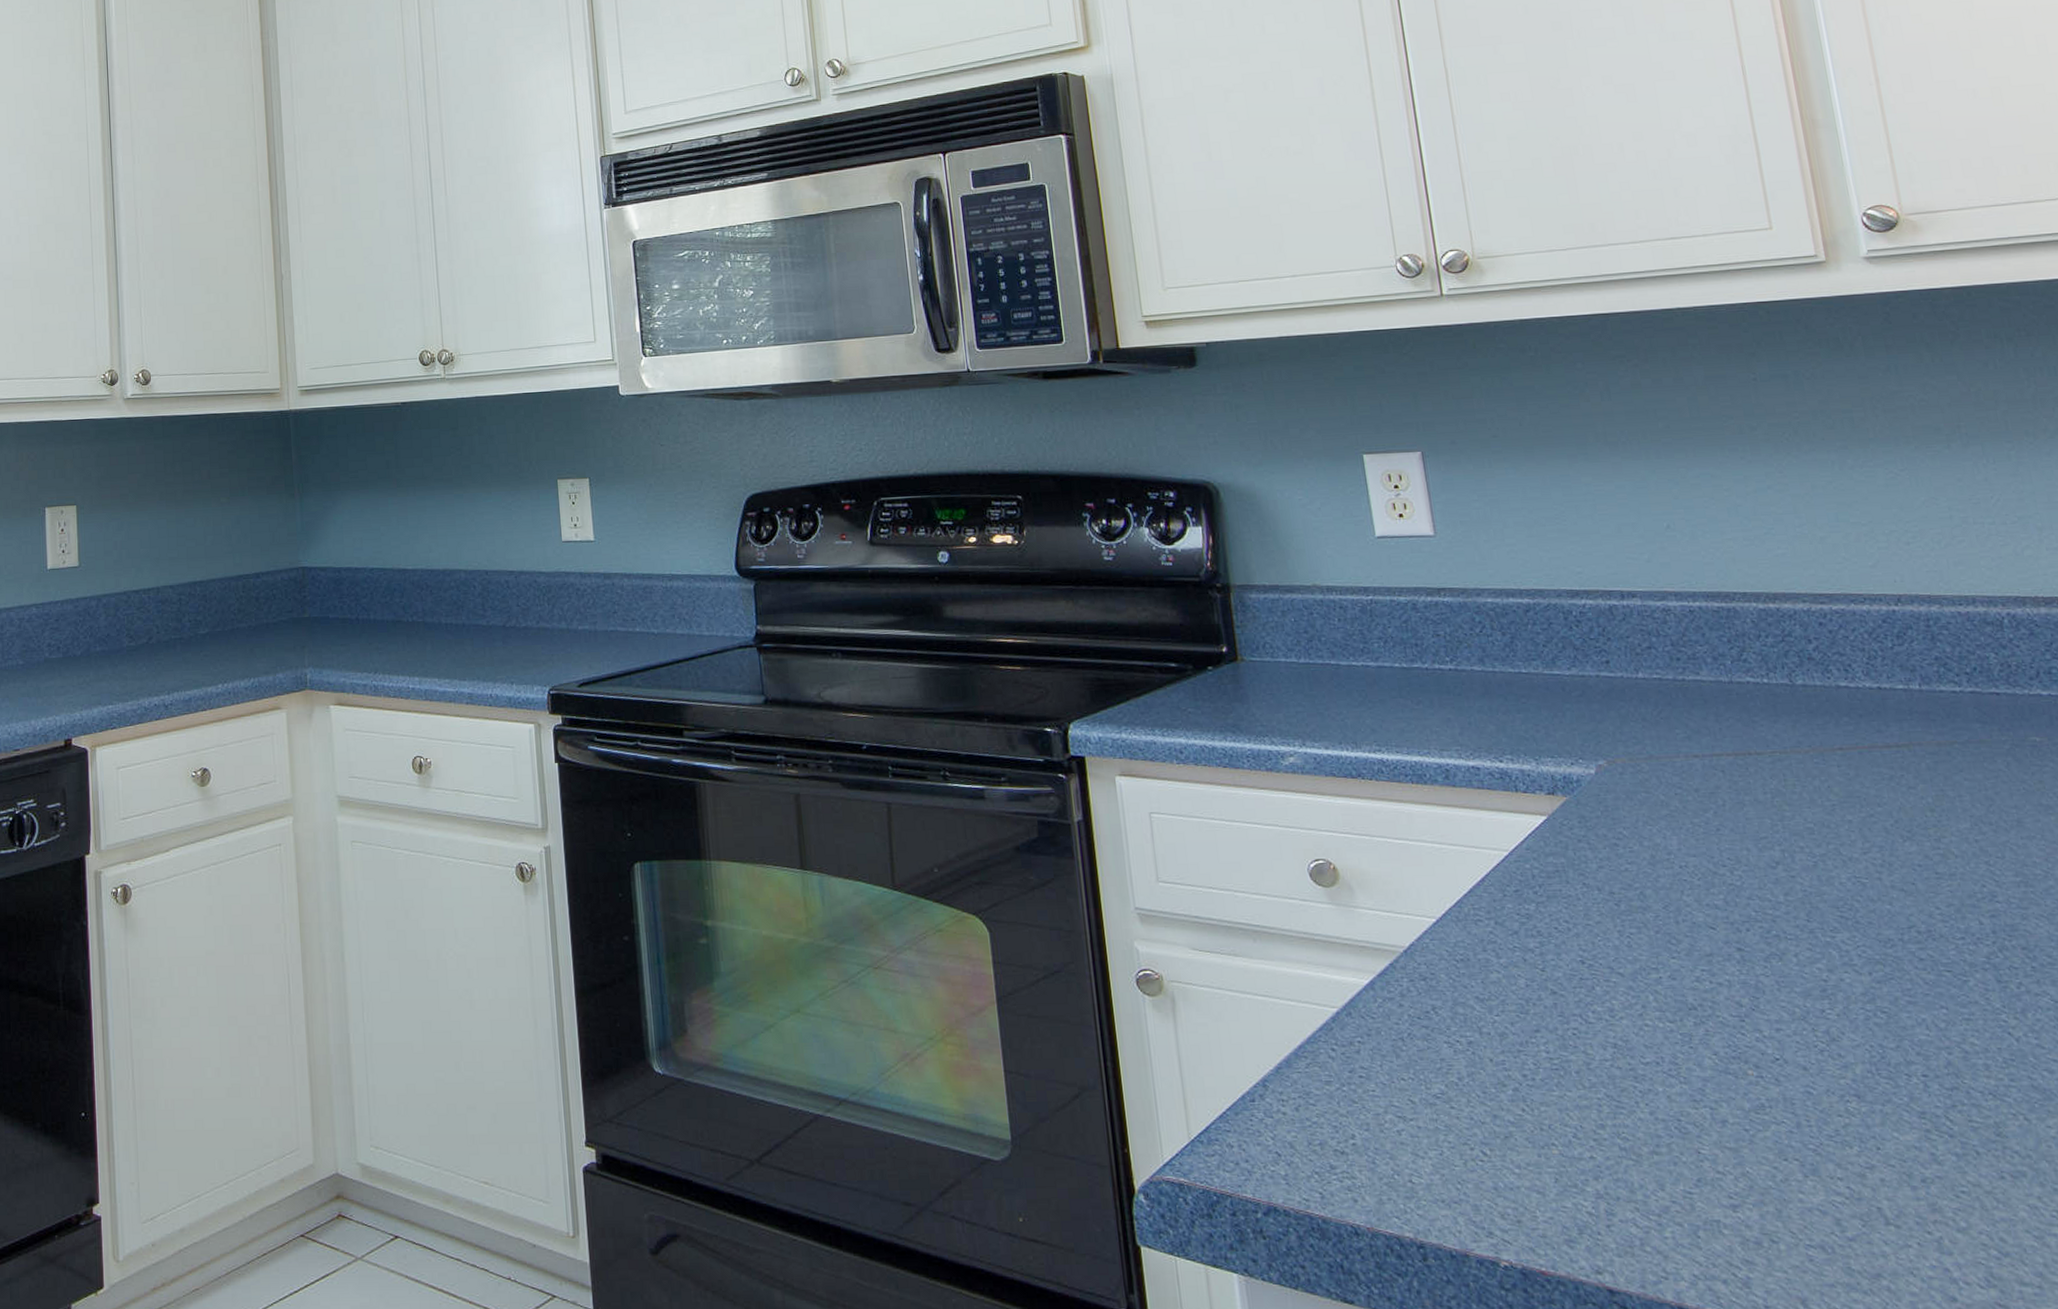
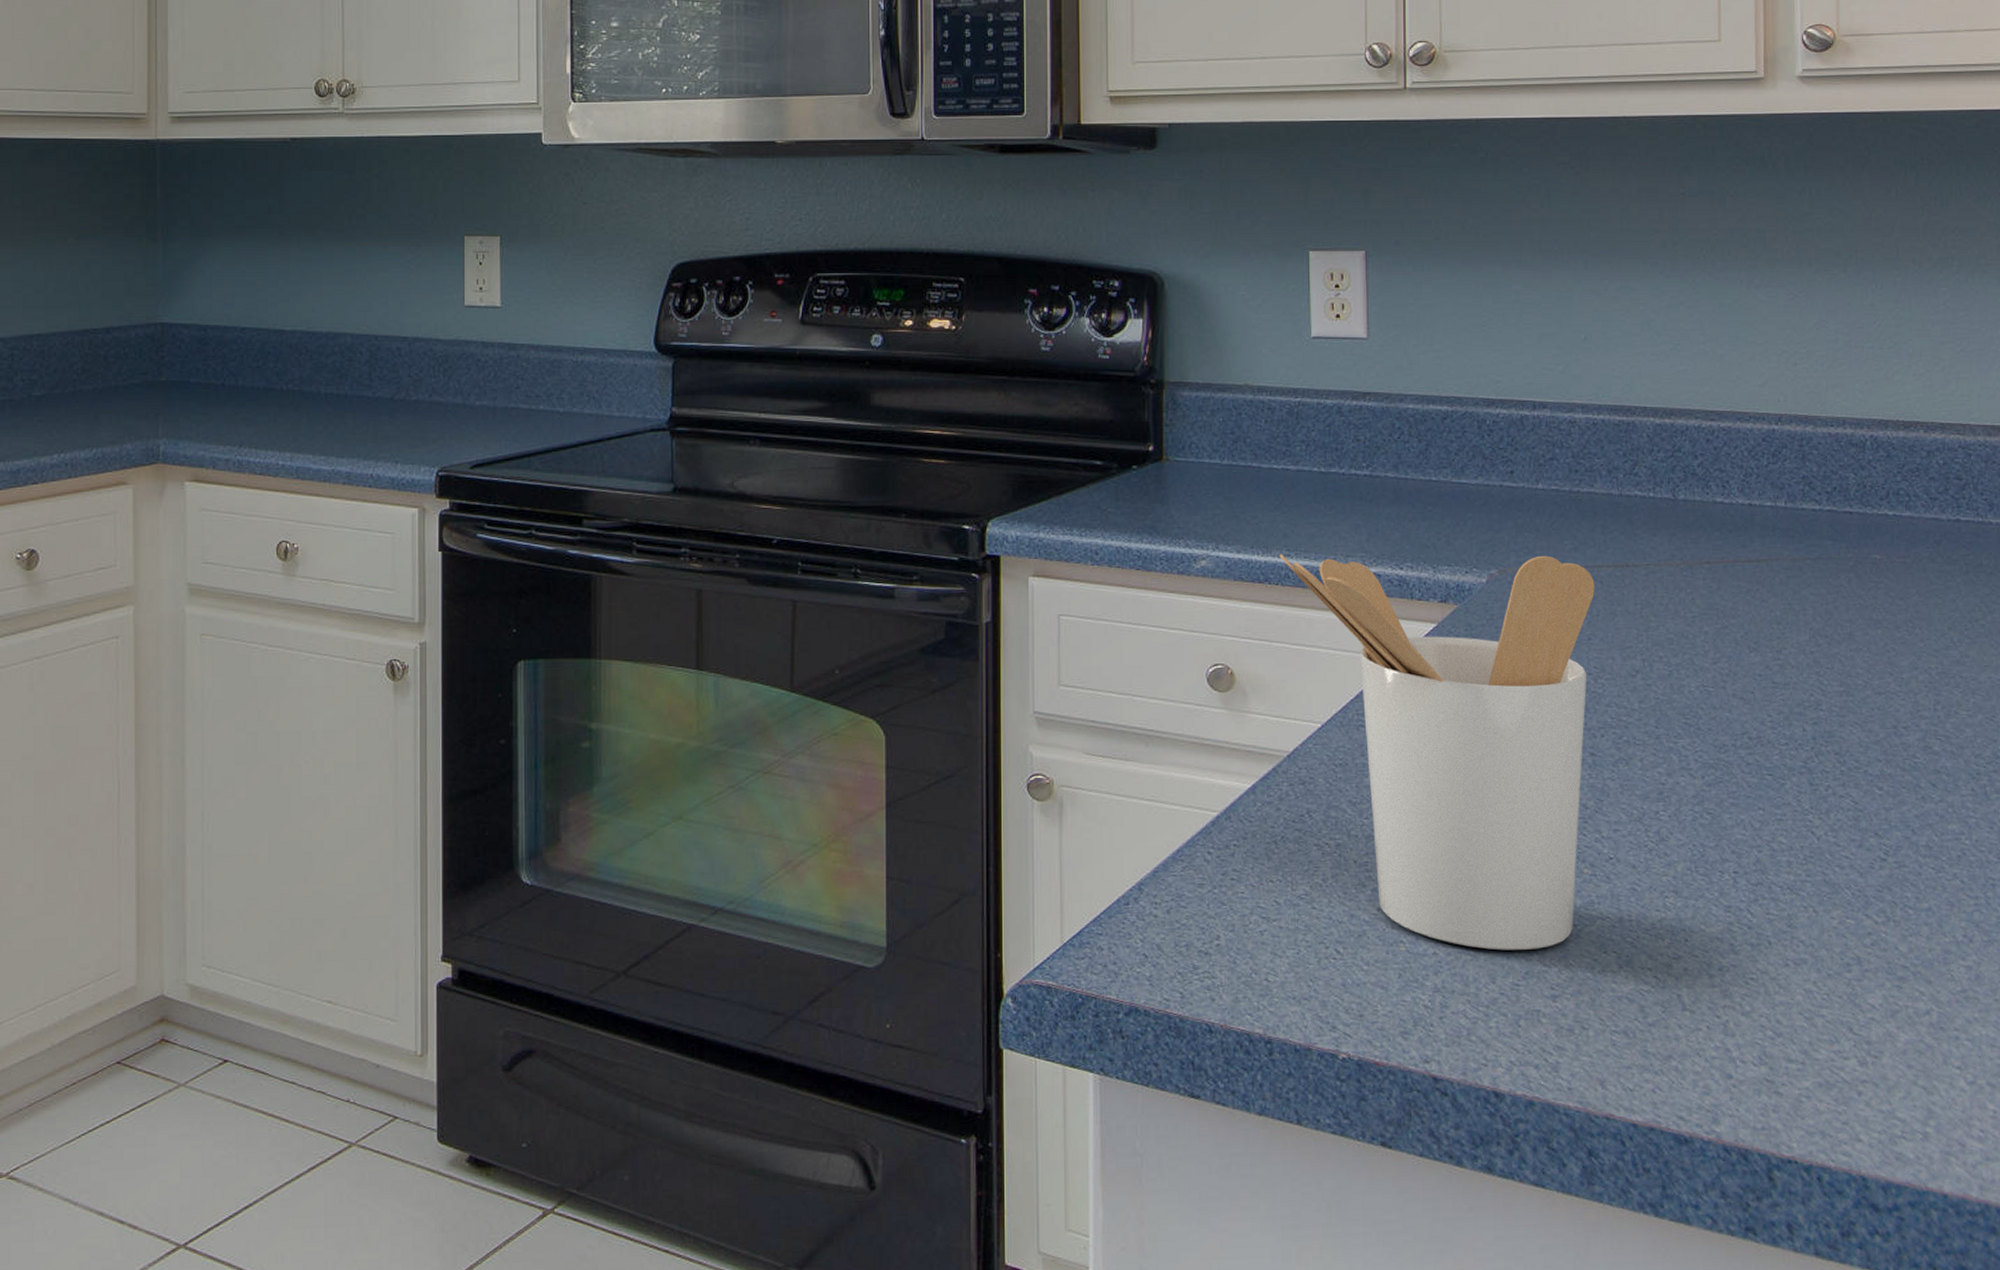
utensil holder: none [1370,745,1745,1156] -> present [1279,554,1595,951]

